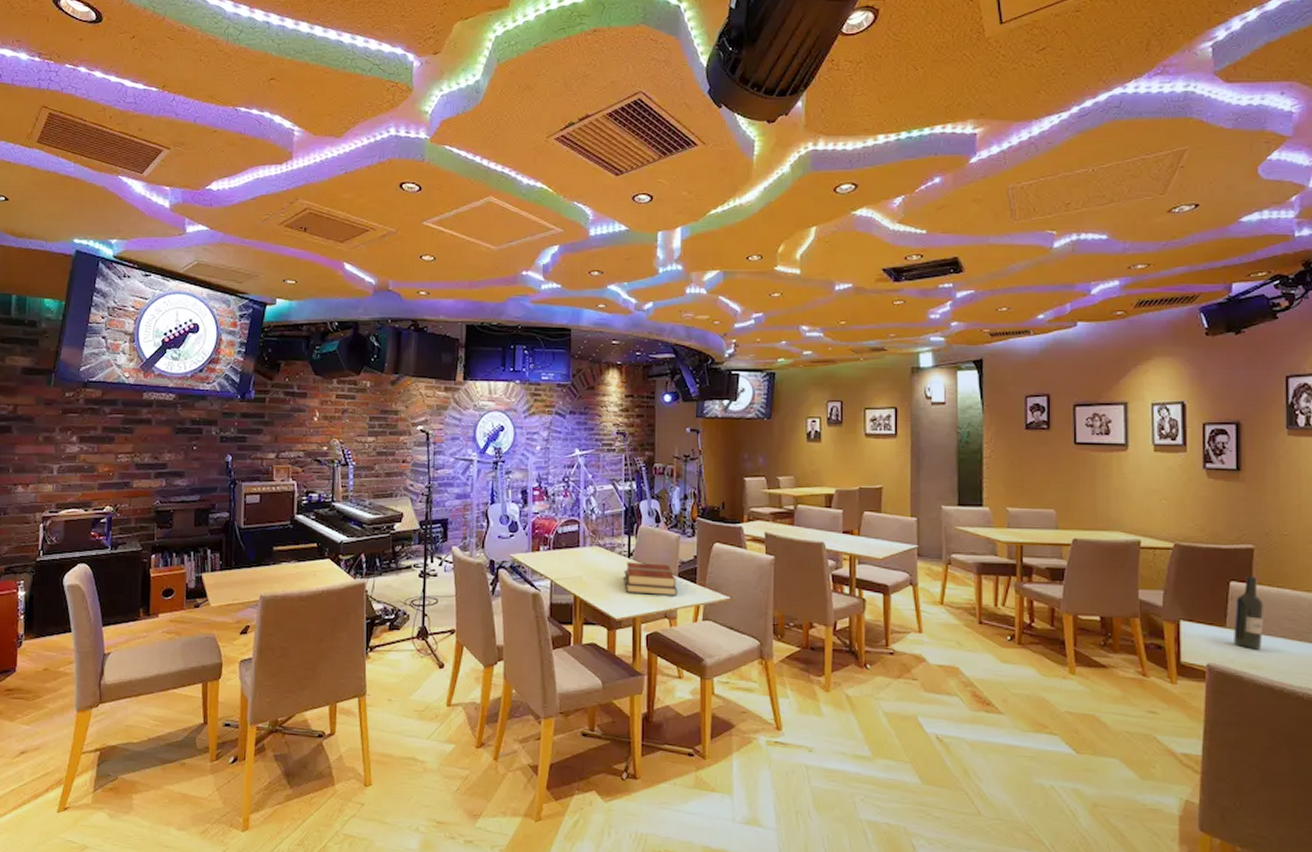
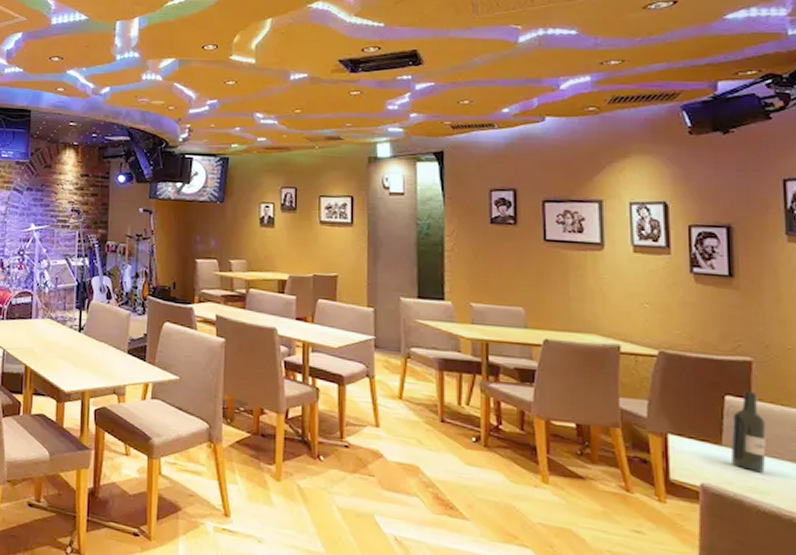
books: present [624,562,678,597] -> none [74,336,127,373]

